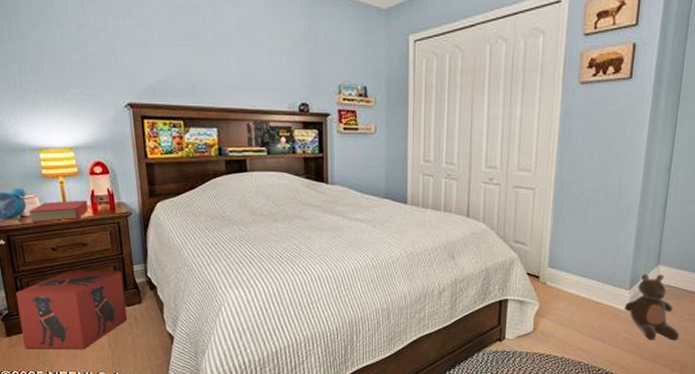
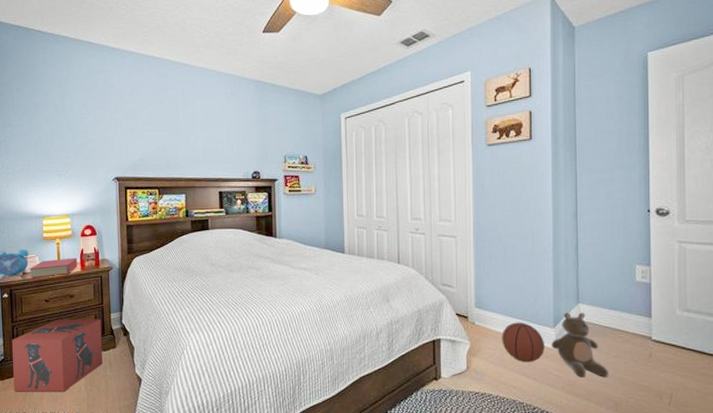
books: present [247,121,272,148] -> none [209,187,229,209]
basketball: none [573,283,618,325] -> present [502,322,544,363]

